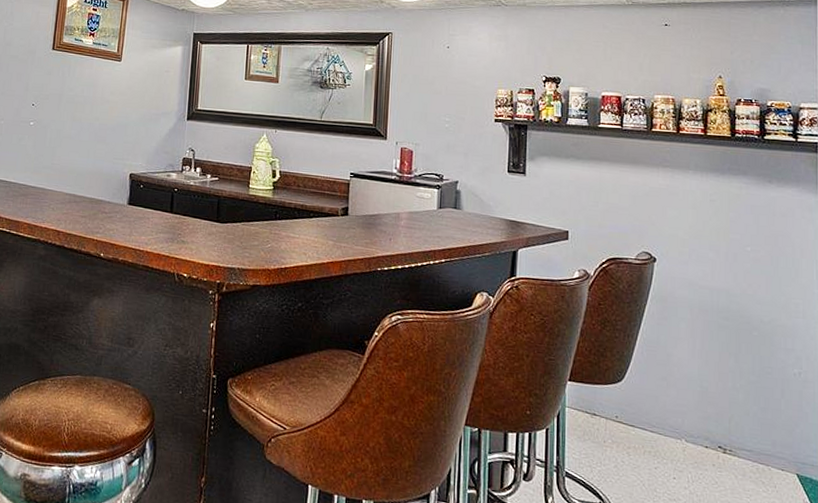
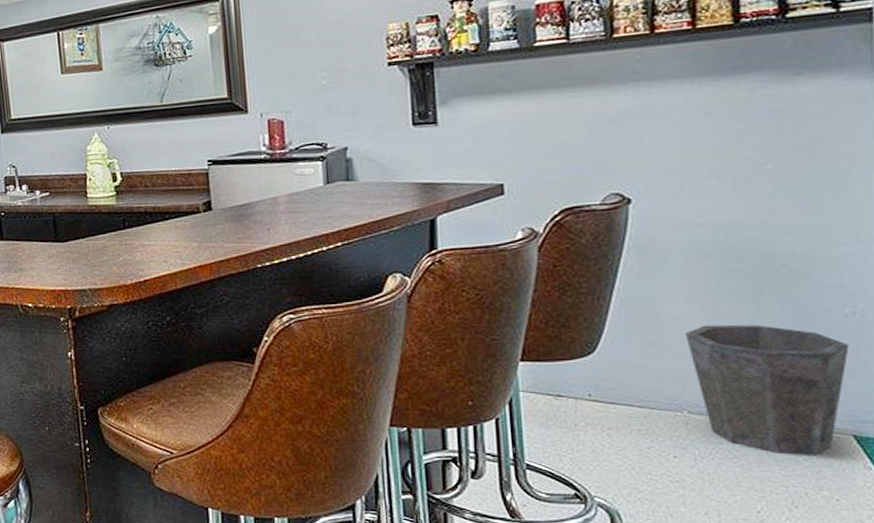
waste bin: none [687,368,796,488] -> present [686,324,849,455]

